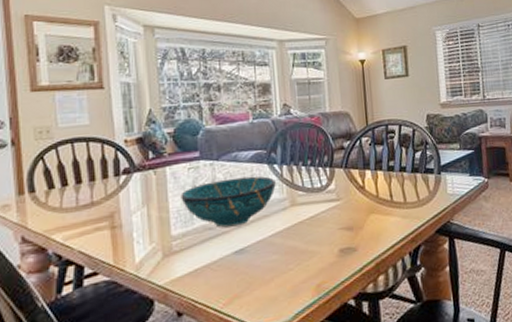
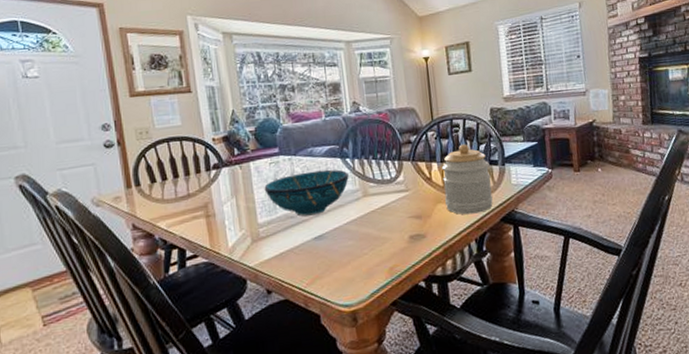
jar: none [375,151,428,226] -> present [441,144,493,215]

